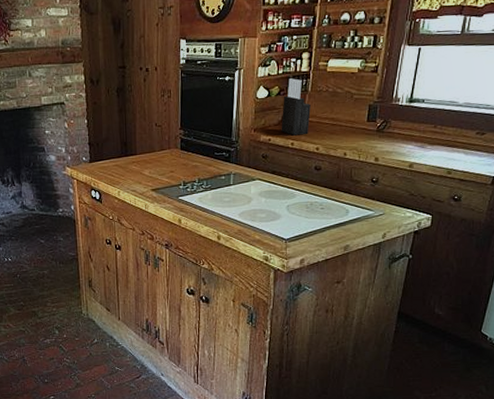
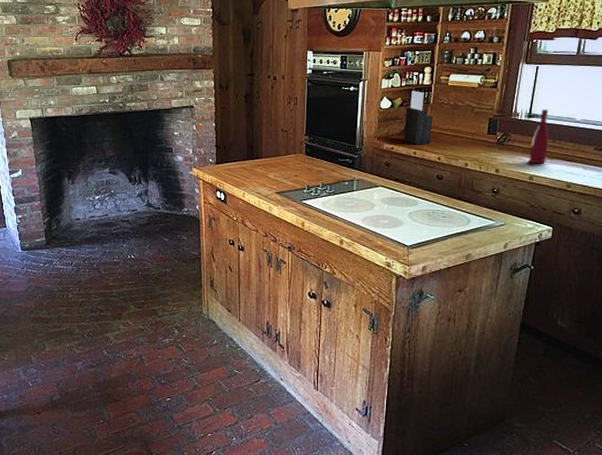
wine bottle: none [409,93,431,151] -> present [529,109,549,164]

